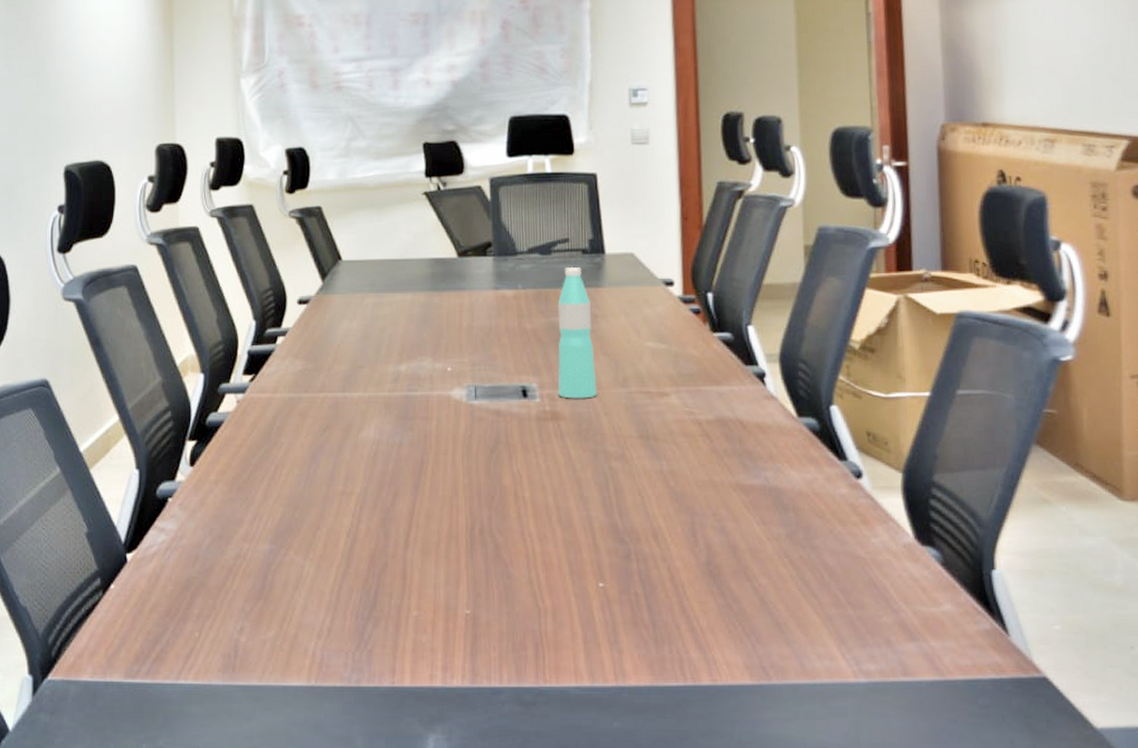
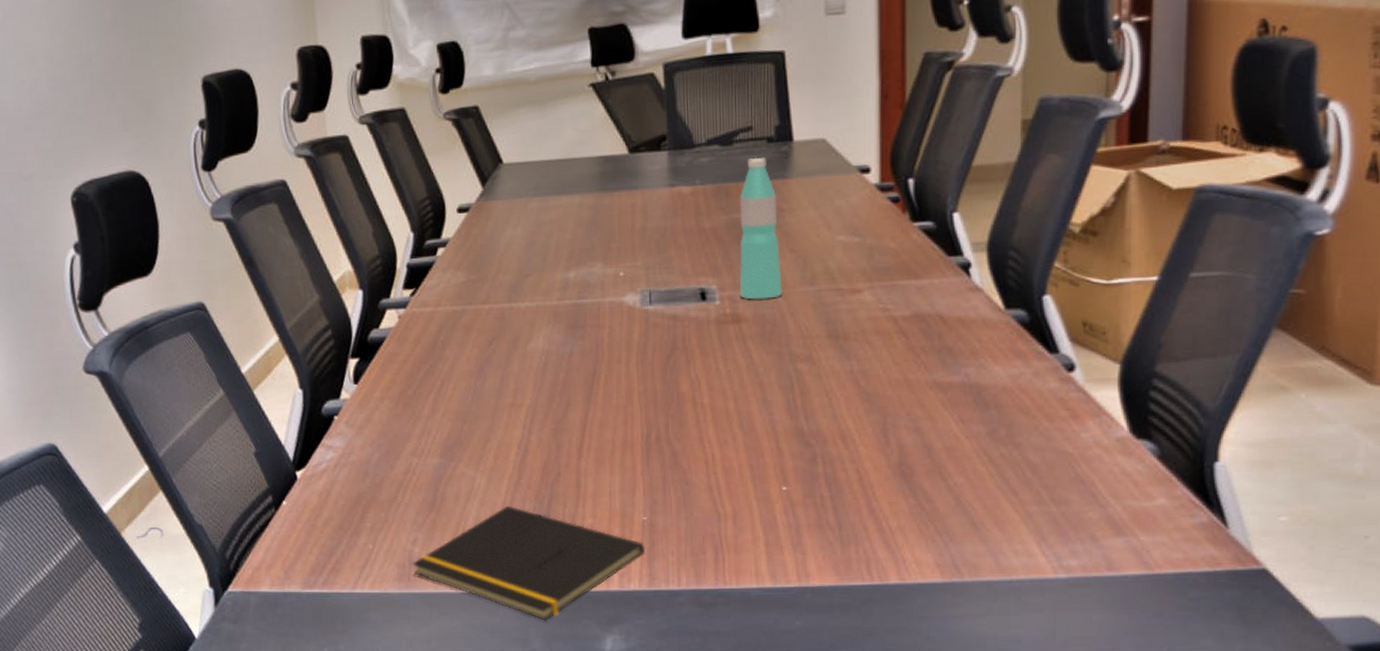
notepad: none [237,595,469,718] -> present [412,505,646,621]

